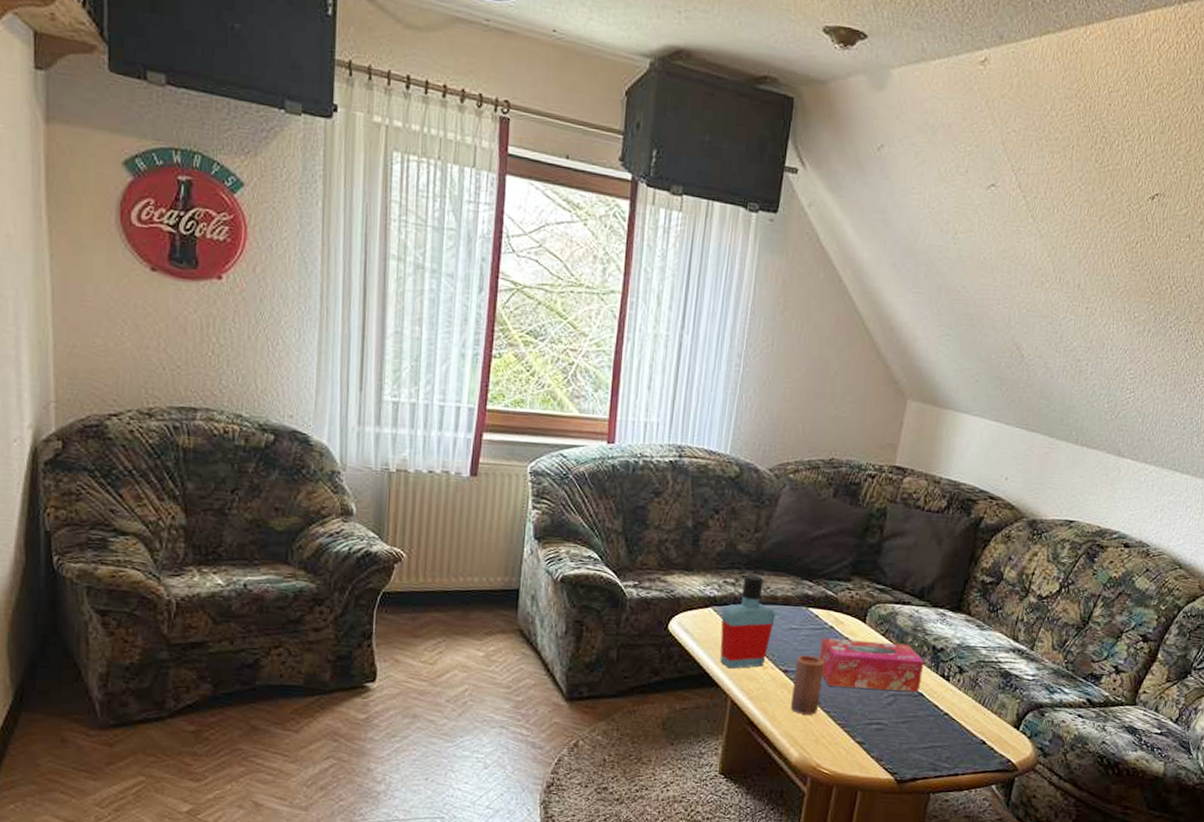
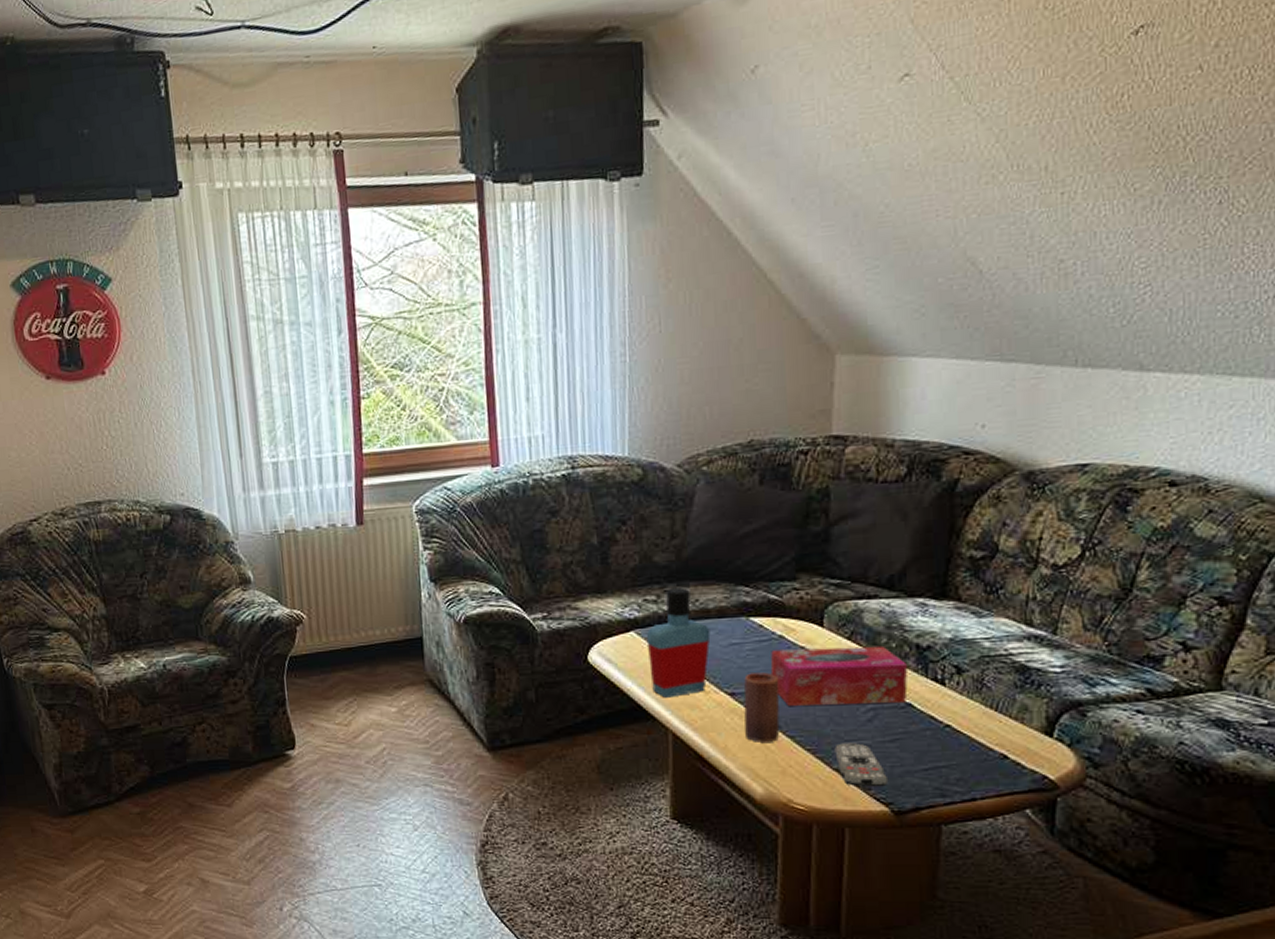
remote control: none [859,721,897,760] -> present [834,743,889,788]

